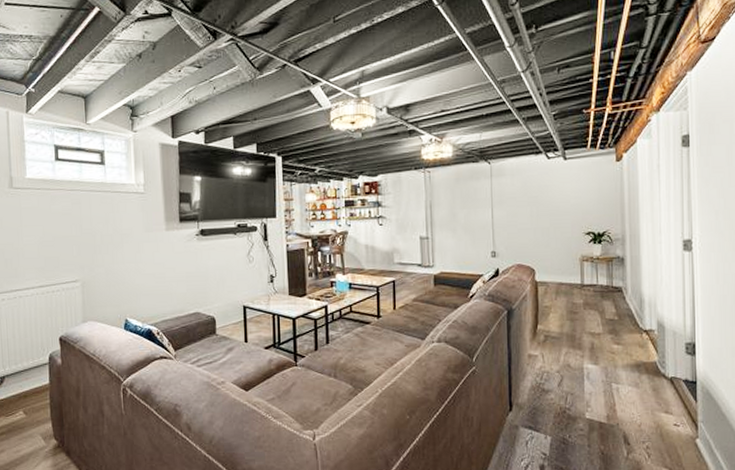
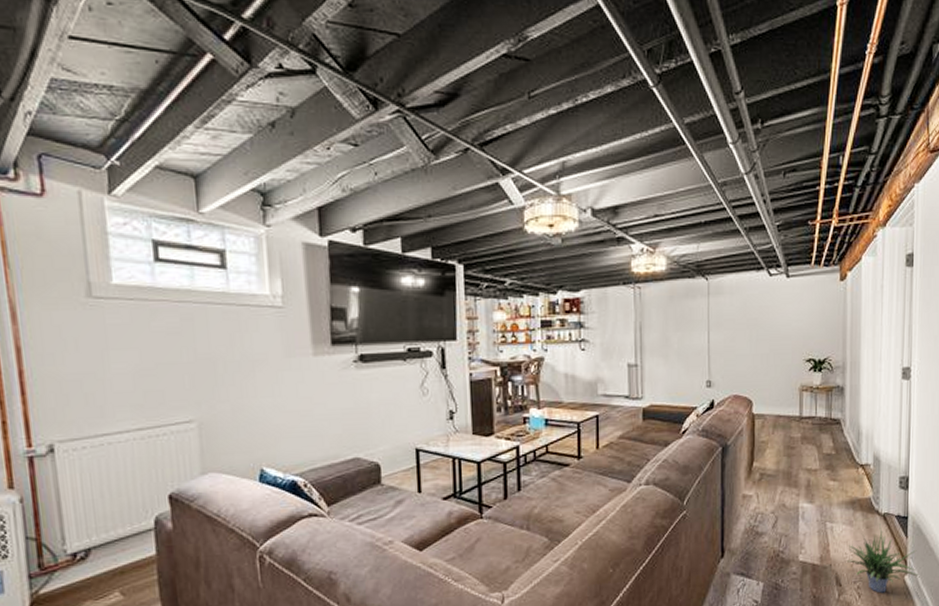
potted plant: none [635,386,712,454] -> present [847,522,920,593]

